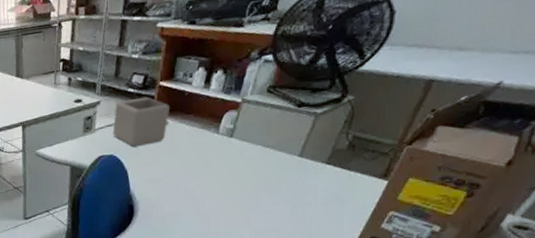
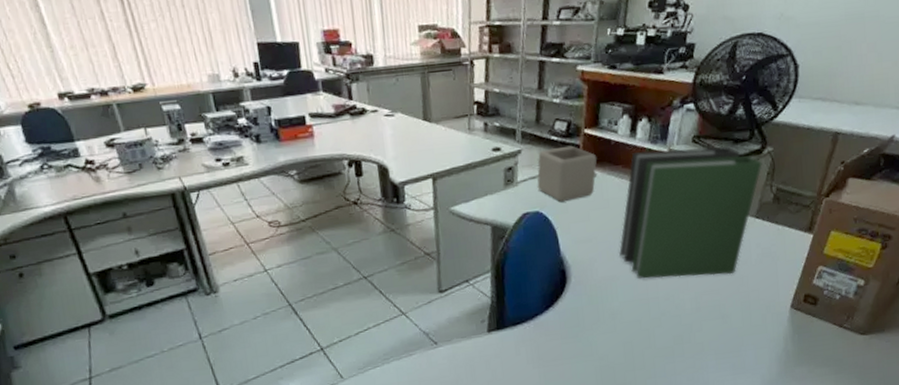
binder: none [185,95,340,216] -> present [619,145,763,279]

